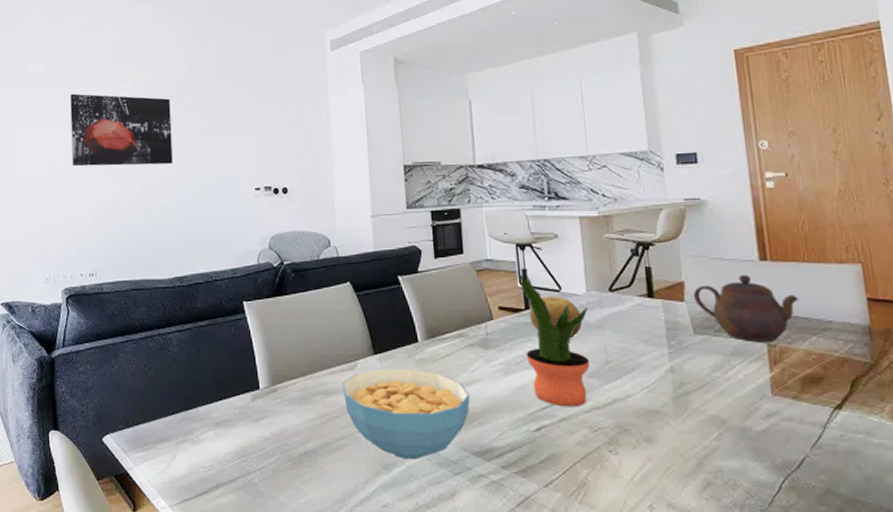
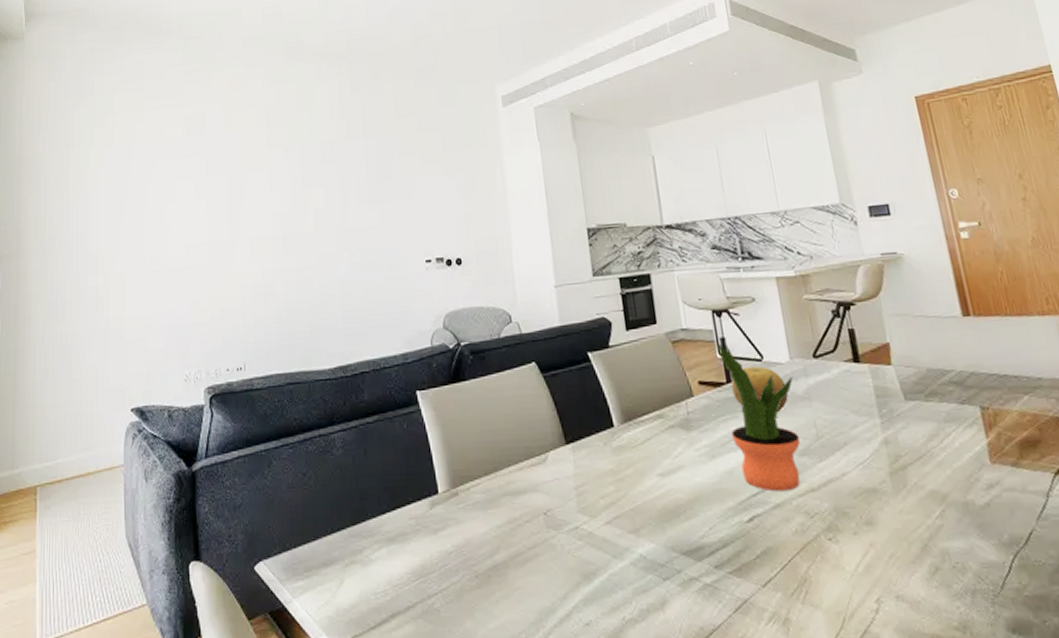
wall art: present [70,93,173,167] -> none [213,161,332,244]
cereal bowl: present [342,368,471,460] -> none [531,457,675,566]
teapot: present [692,275,798,343] -> none [899,332,1006,406]

